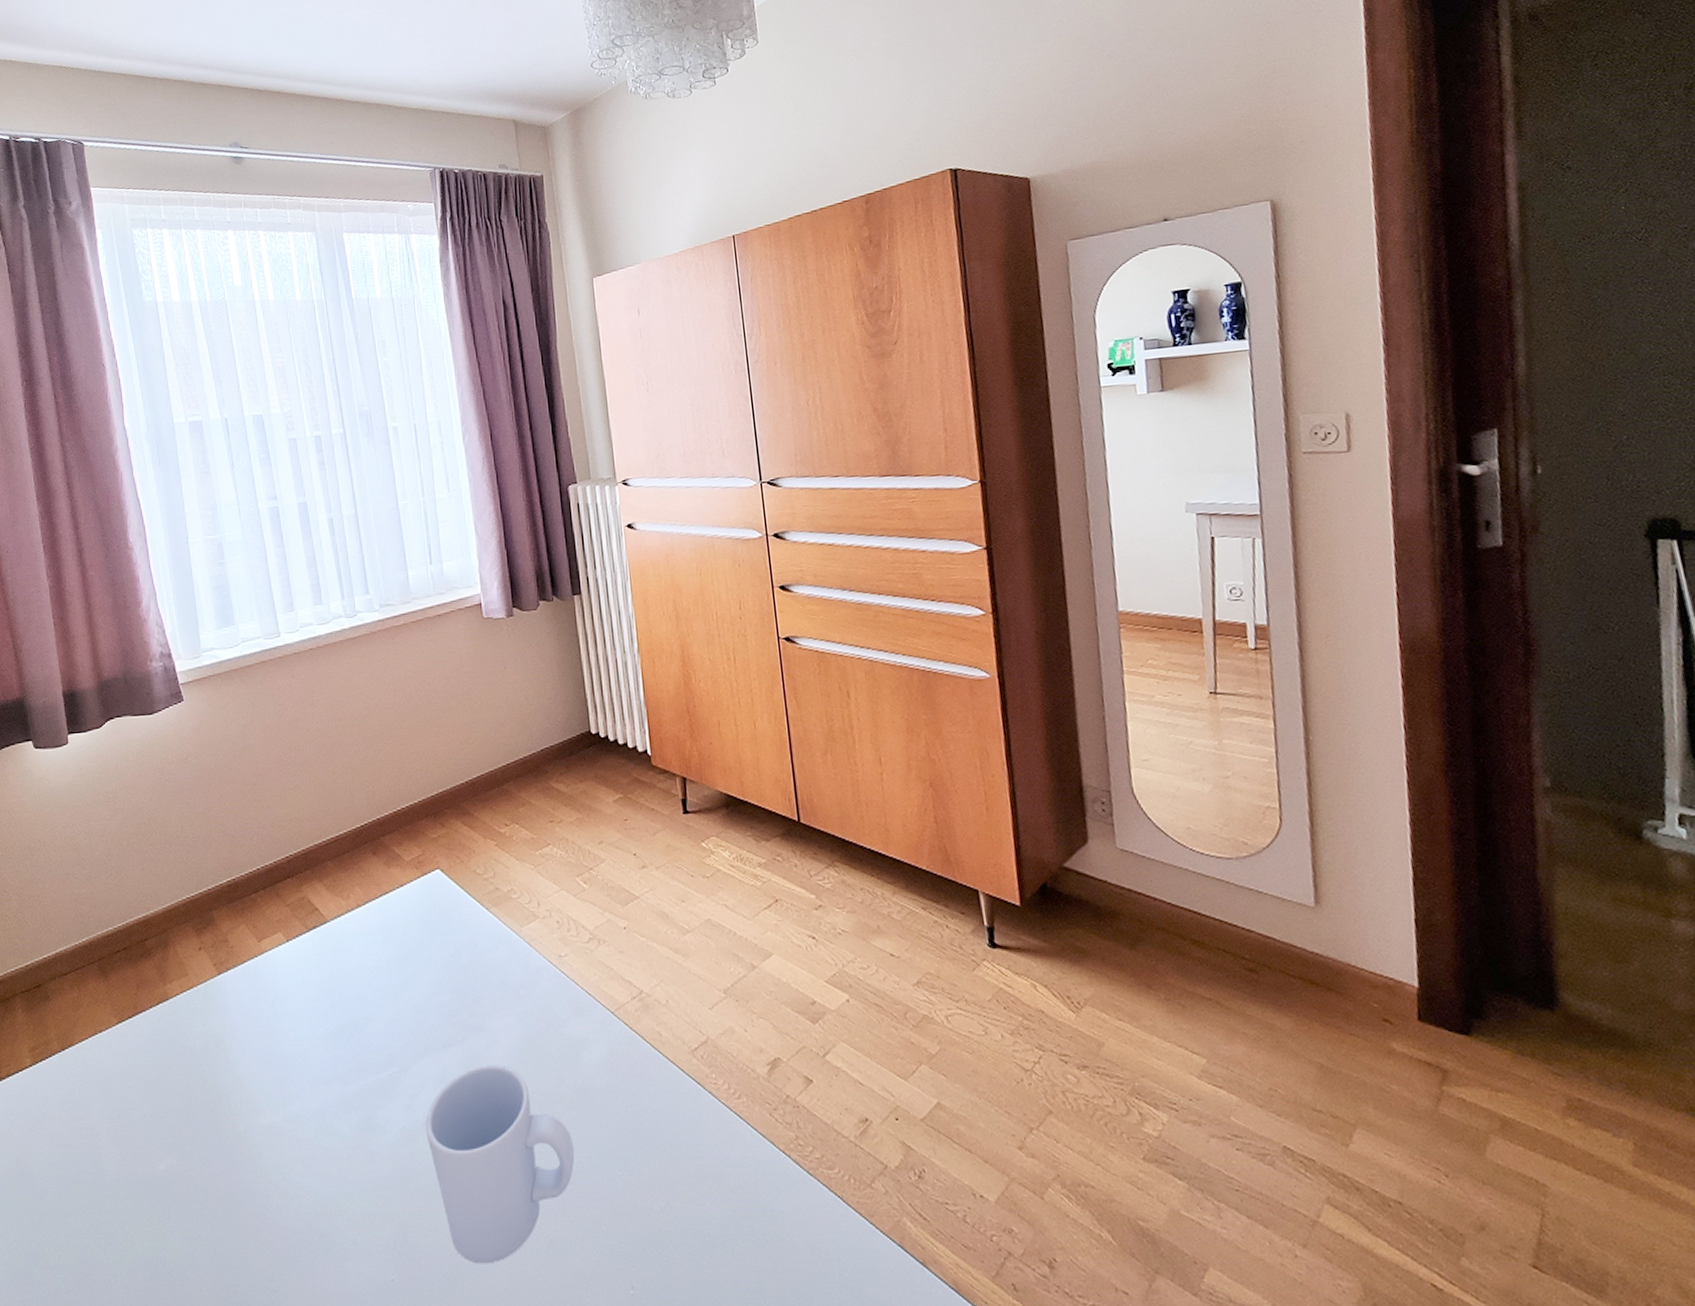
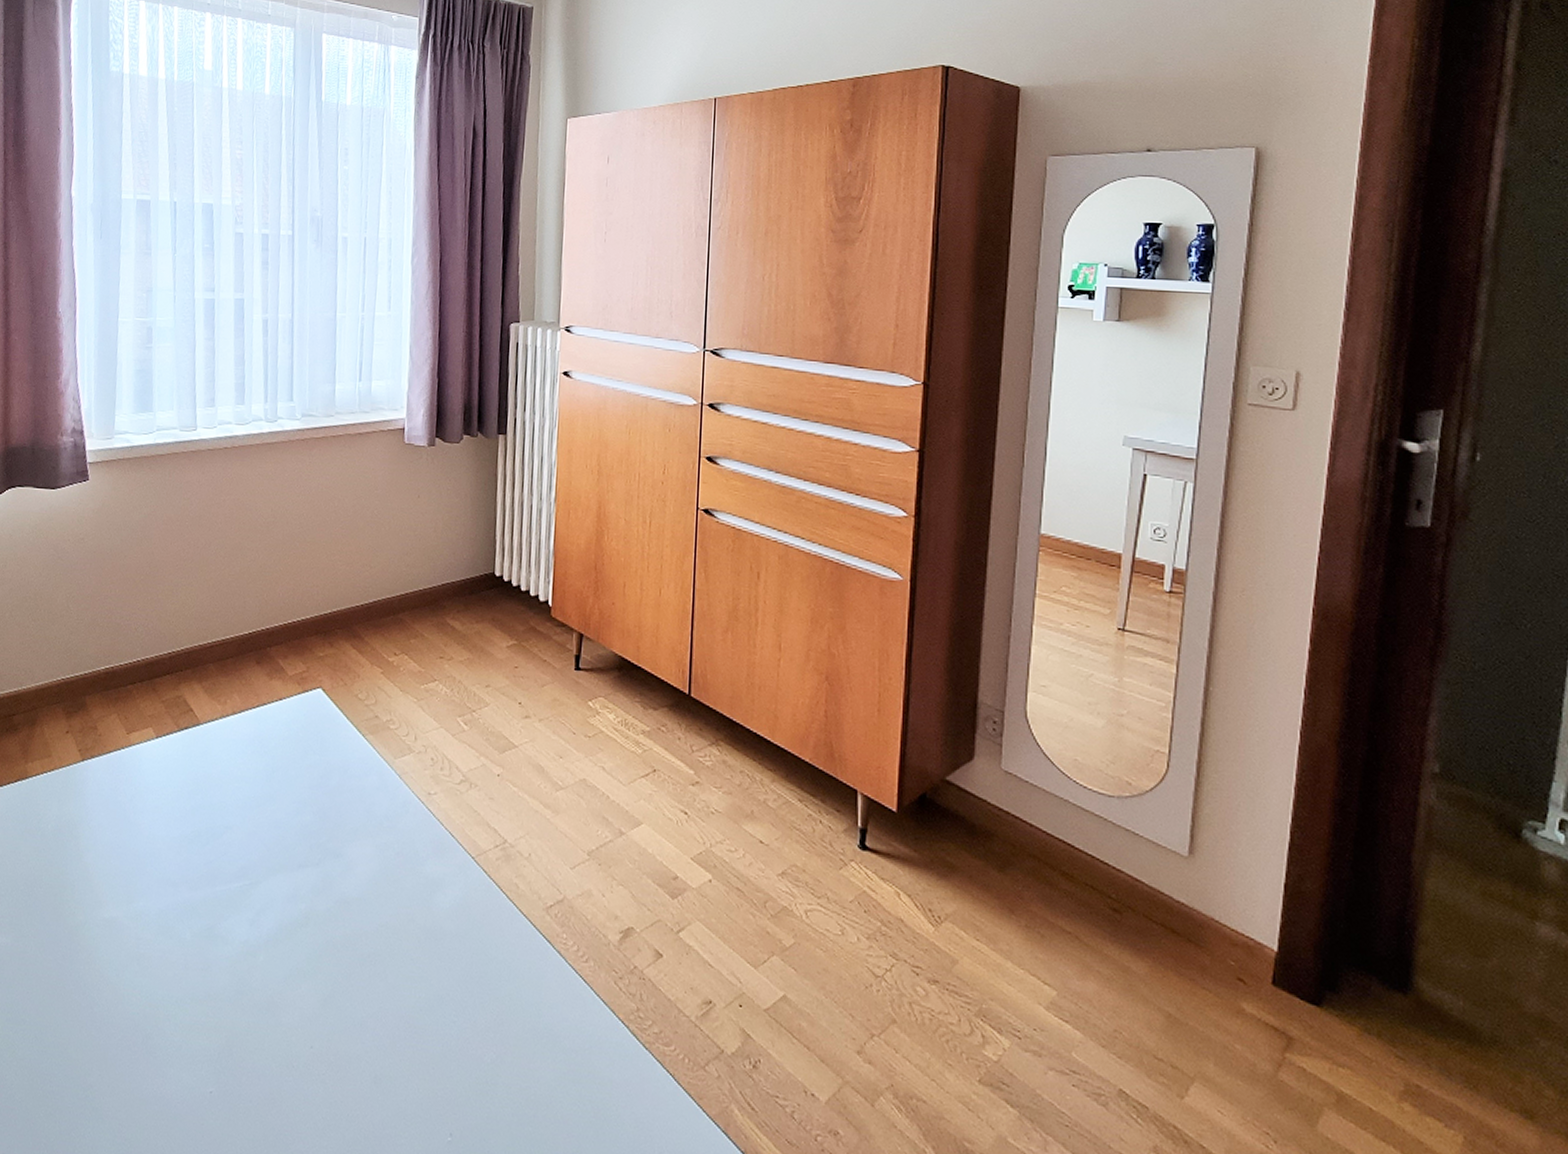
mug: present [425,1065,575,1264] -> none [267,891,414,1091]

